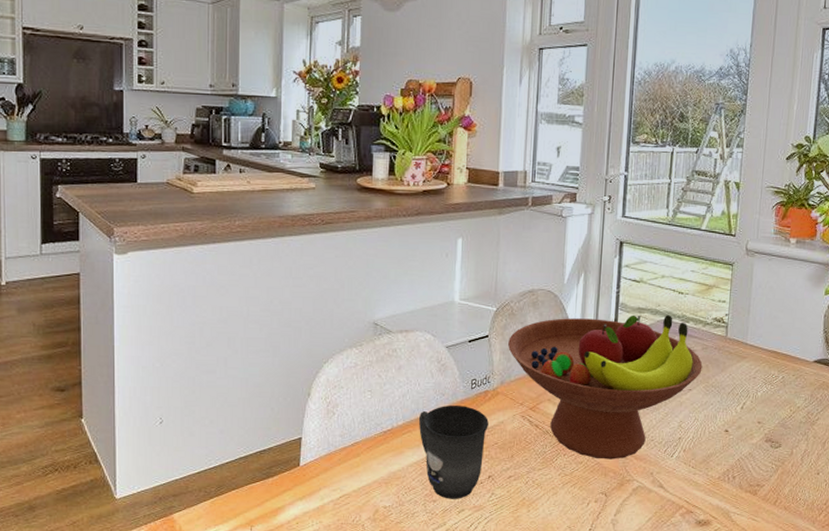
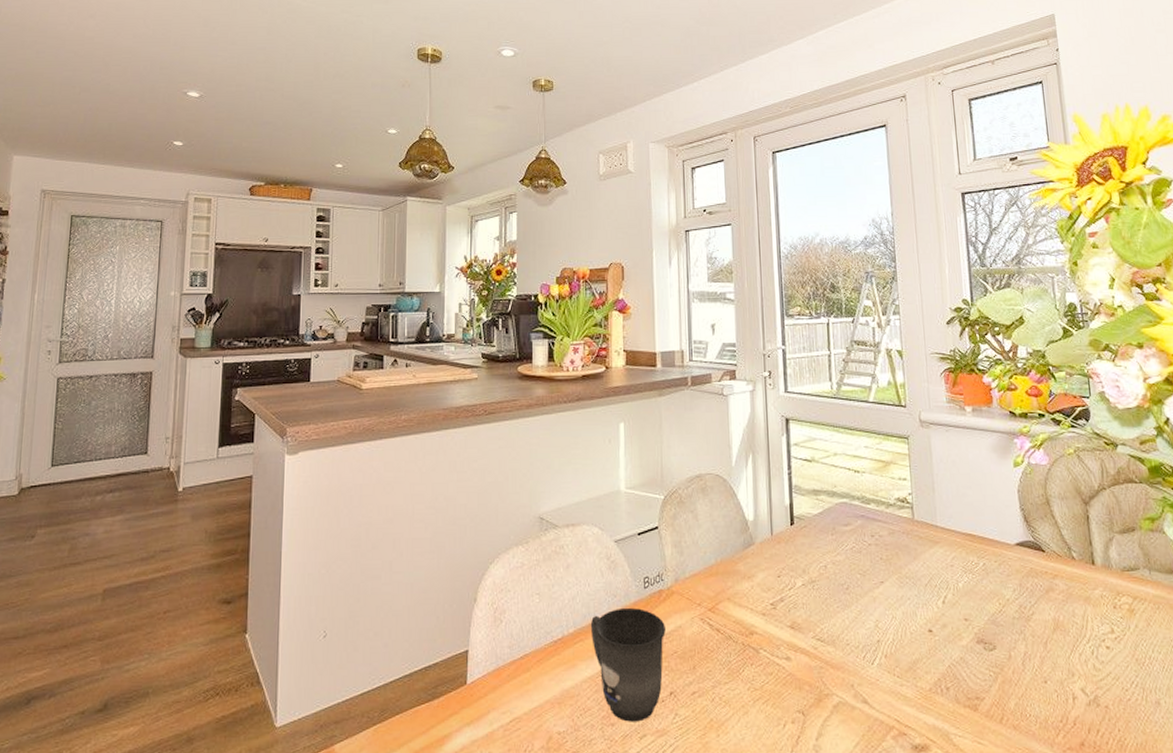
fruit bowl: present [508,314,703,459] -> none [679,497,892,669]

